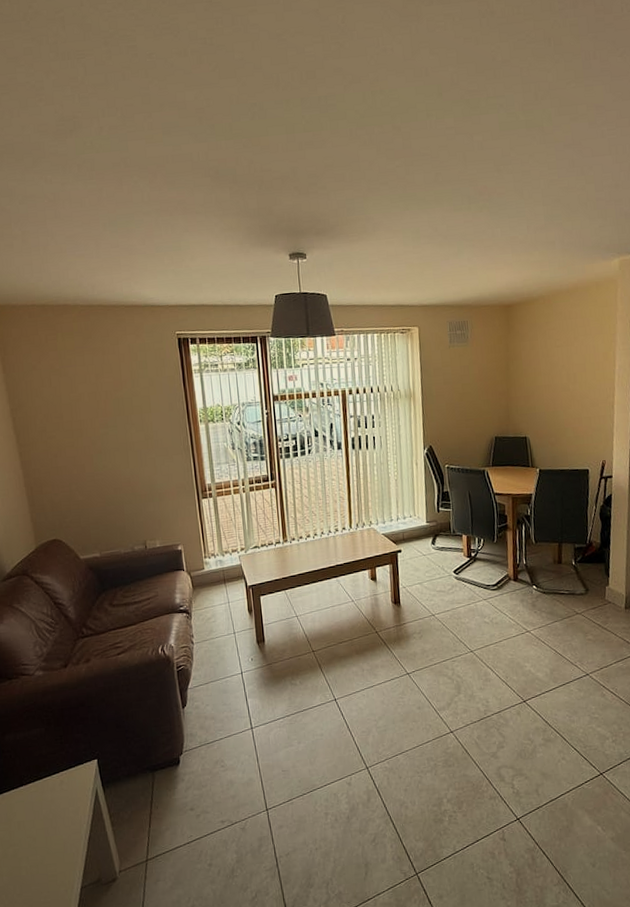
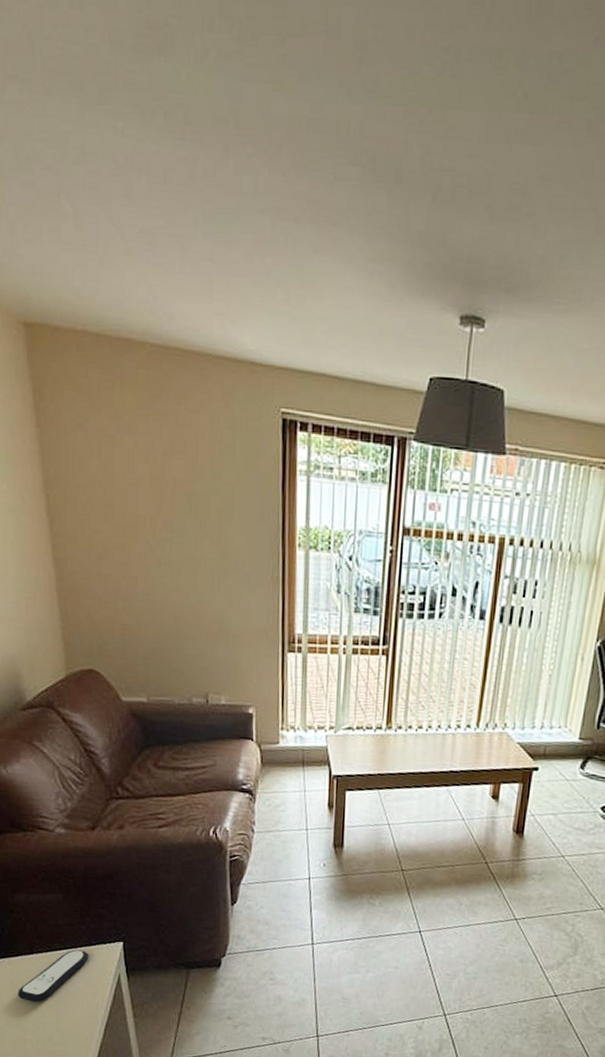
remote control: none [11,774,70,831] -> present [18,949,89,1003]

